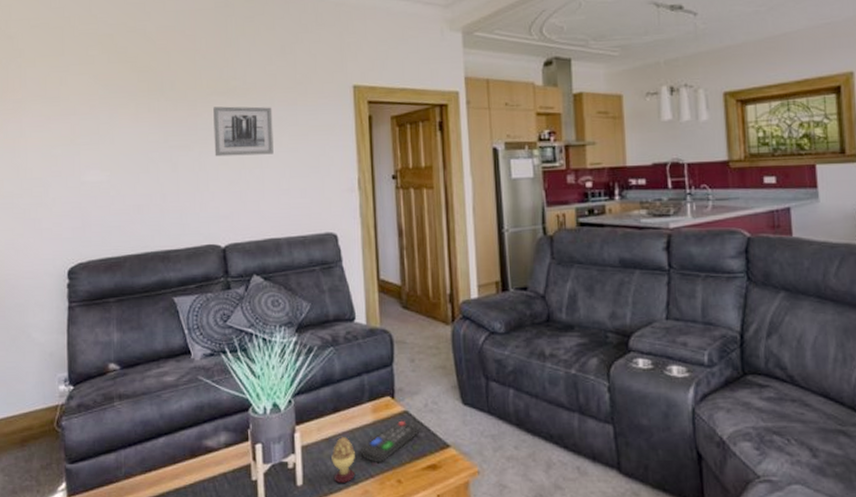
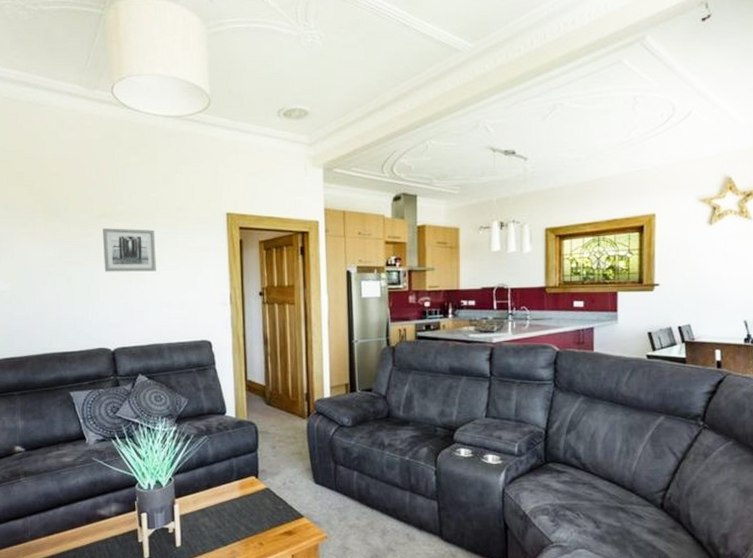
decorative egg: present [331,437,356,483] -> none [205,508,225,545]
remote control: present [360,420,419,464] -> none [229,495,278,530]

